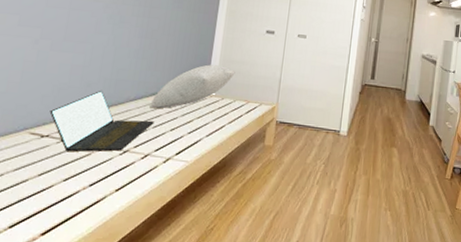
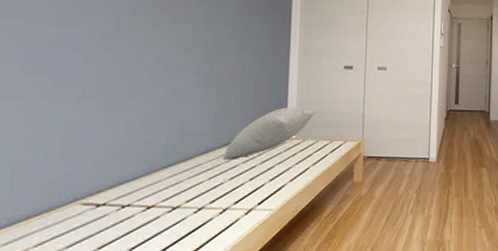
laptop: present [49,90,155,152] -> none [104,146,231,219]

